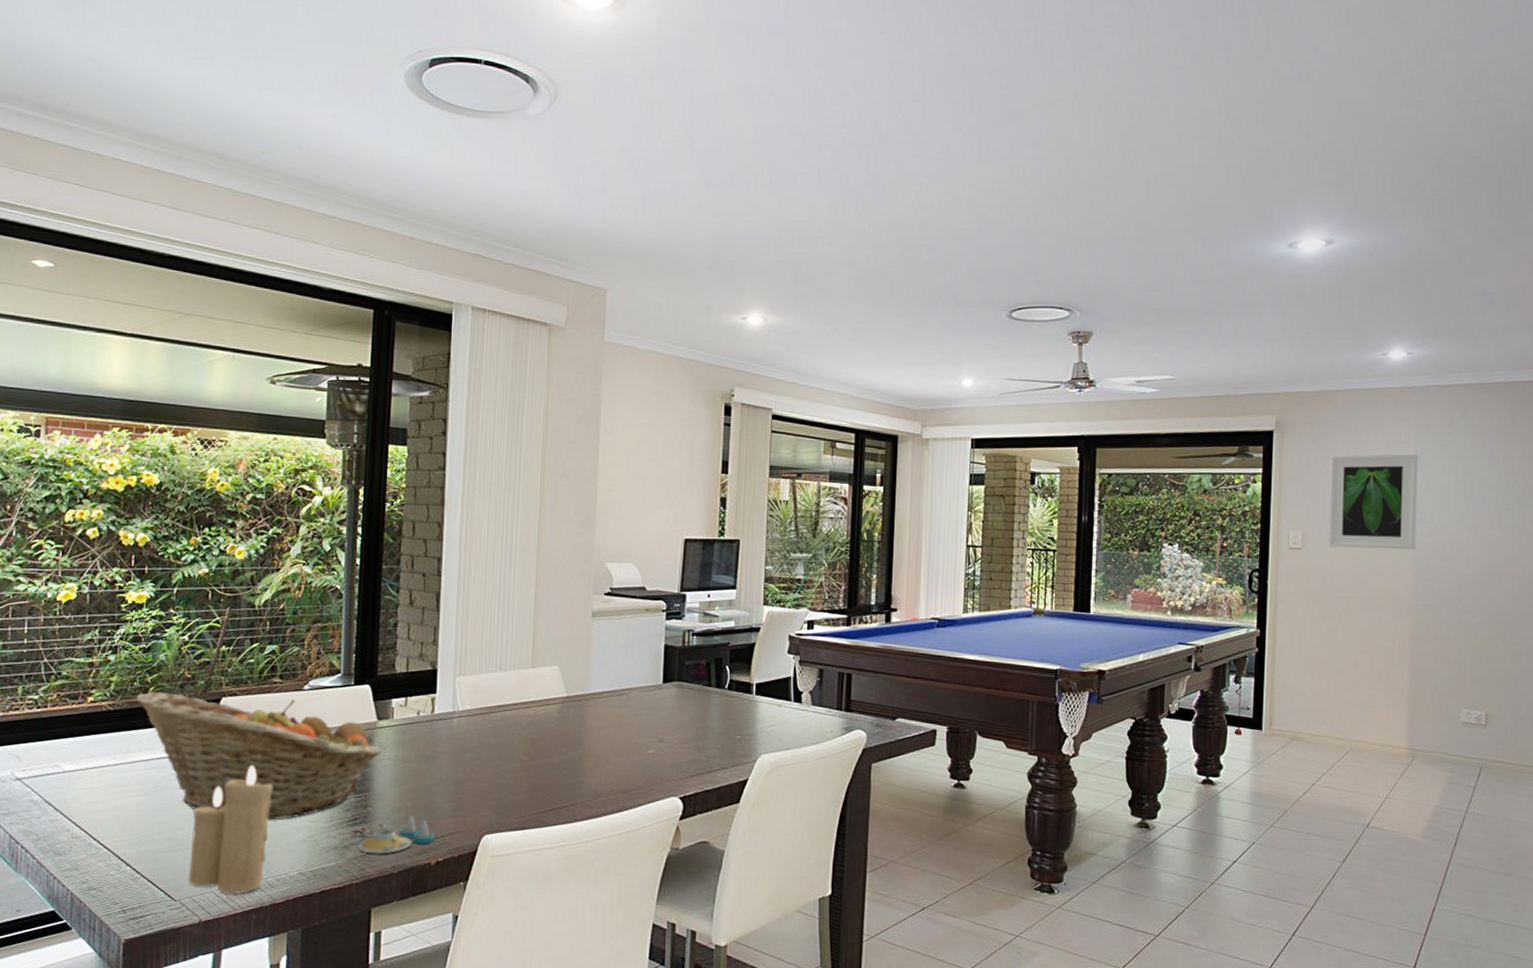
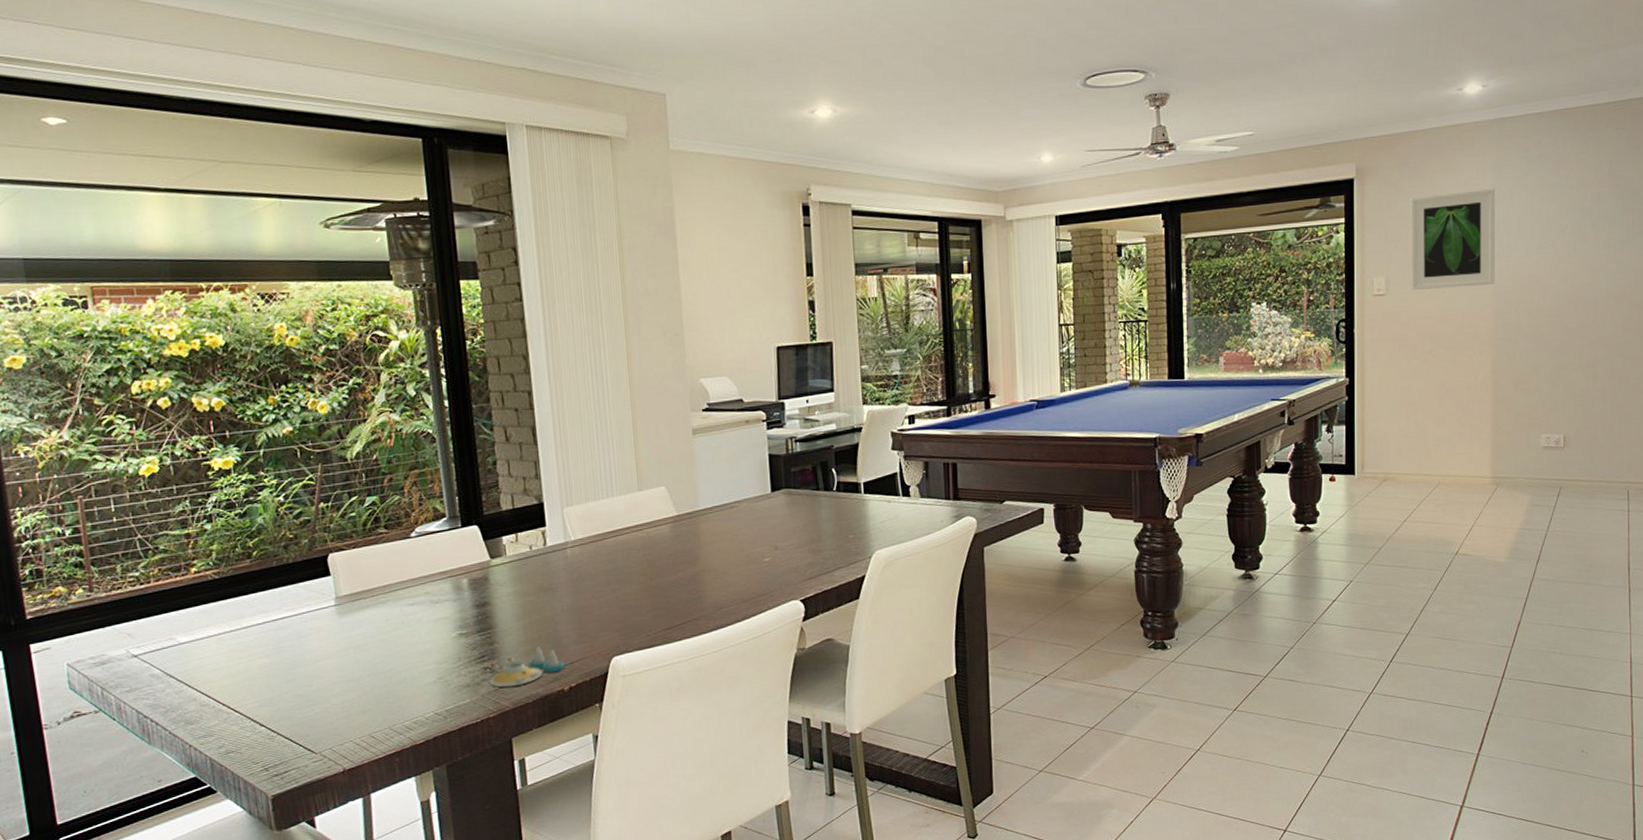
fruit basket: present [136,691,382,820] -> none [240,548,499,667]
candle: present [189,766,272,895] -> none [319,617,400,742]

